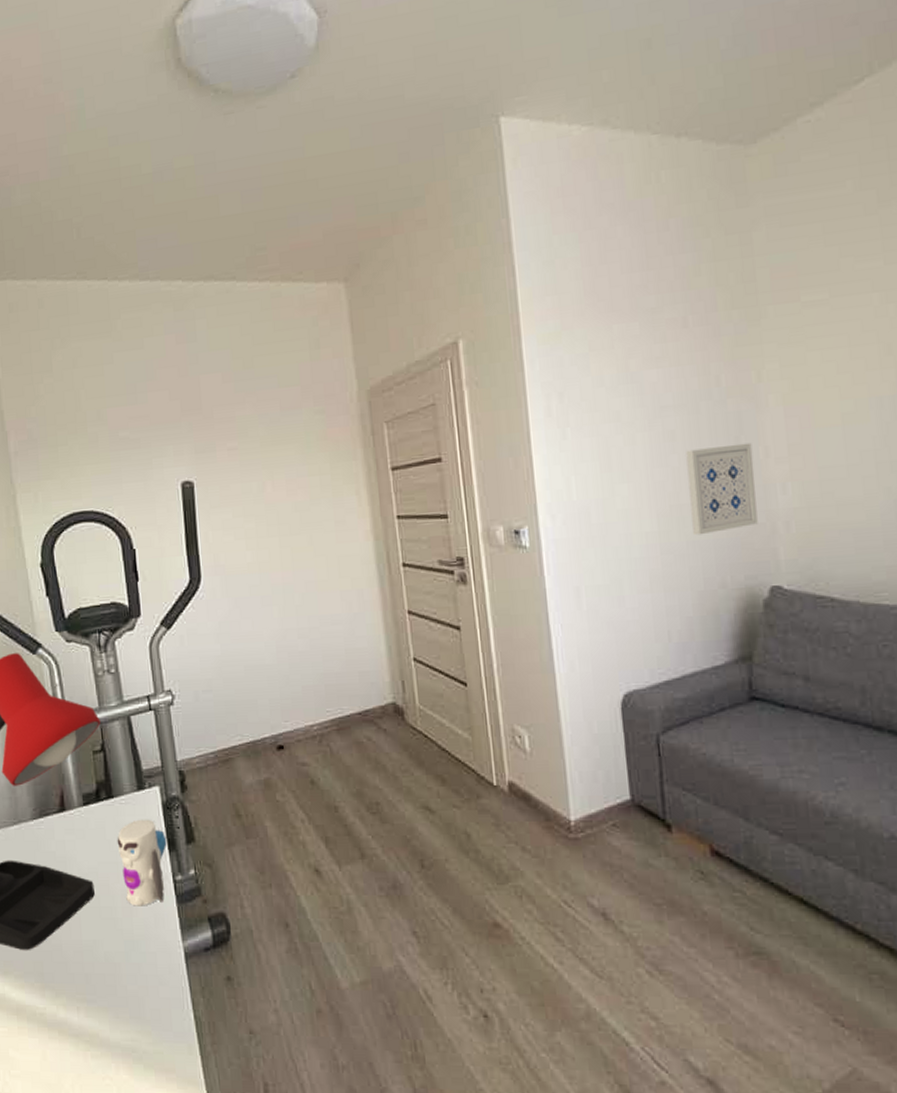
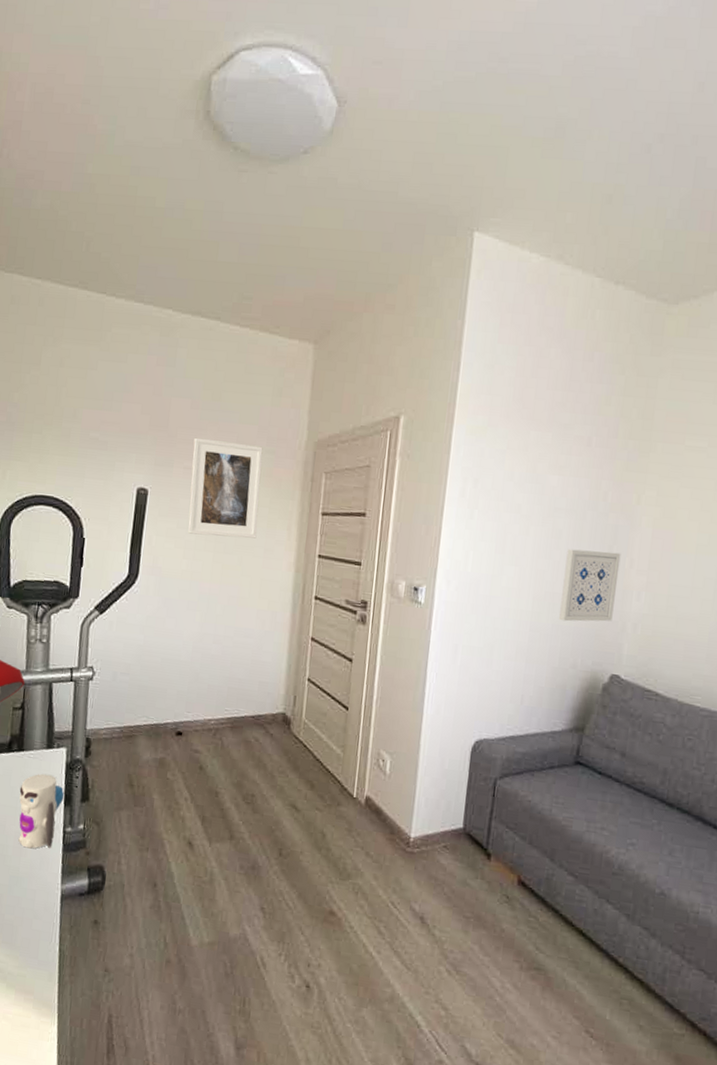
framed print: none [233,408,323,521] -> present [188,437,263,539]

